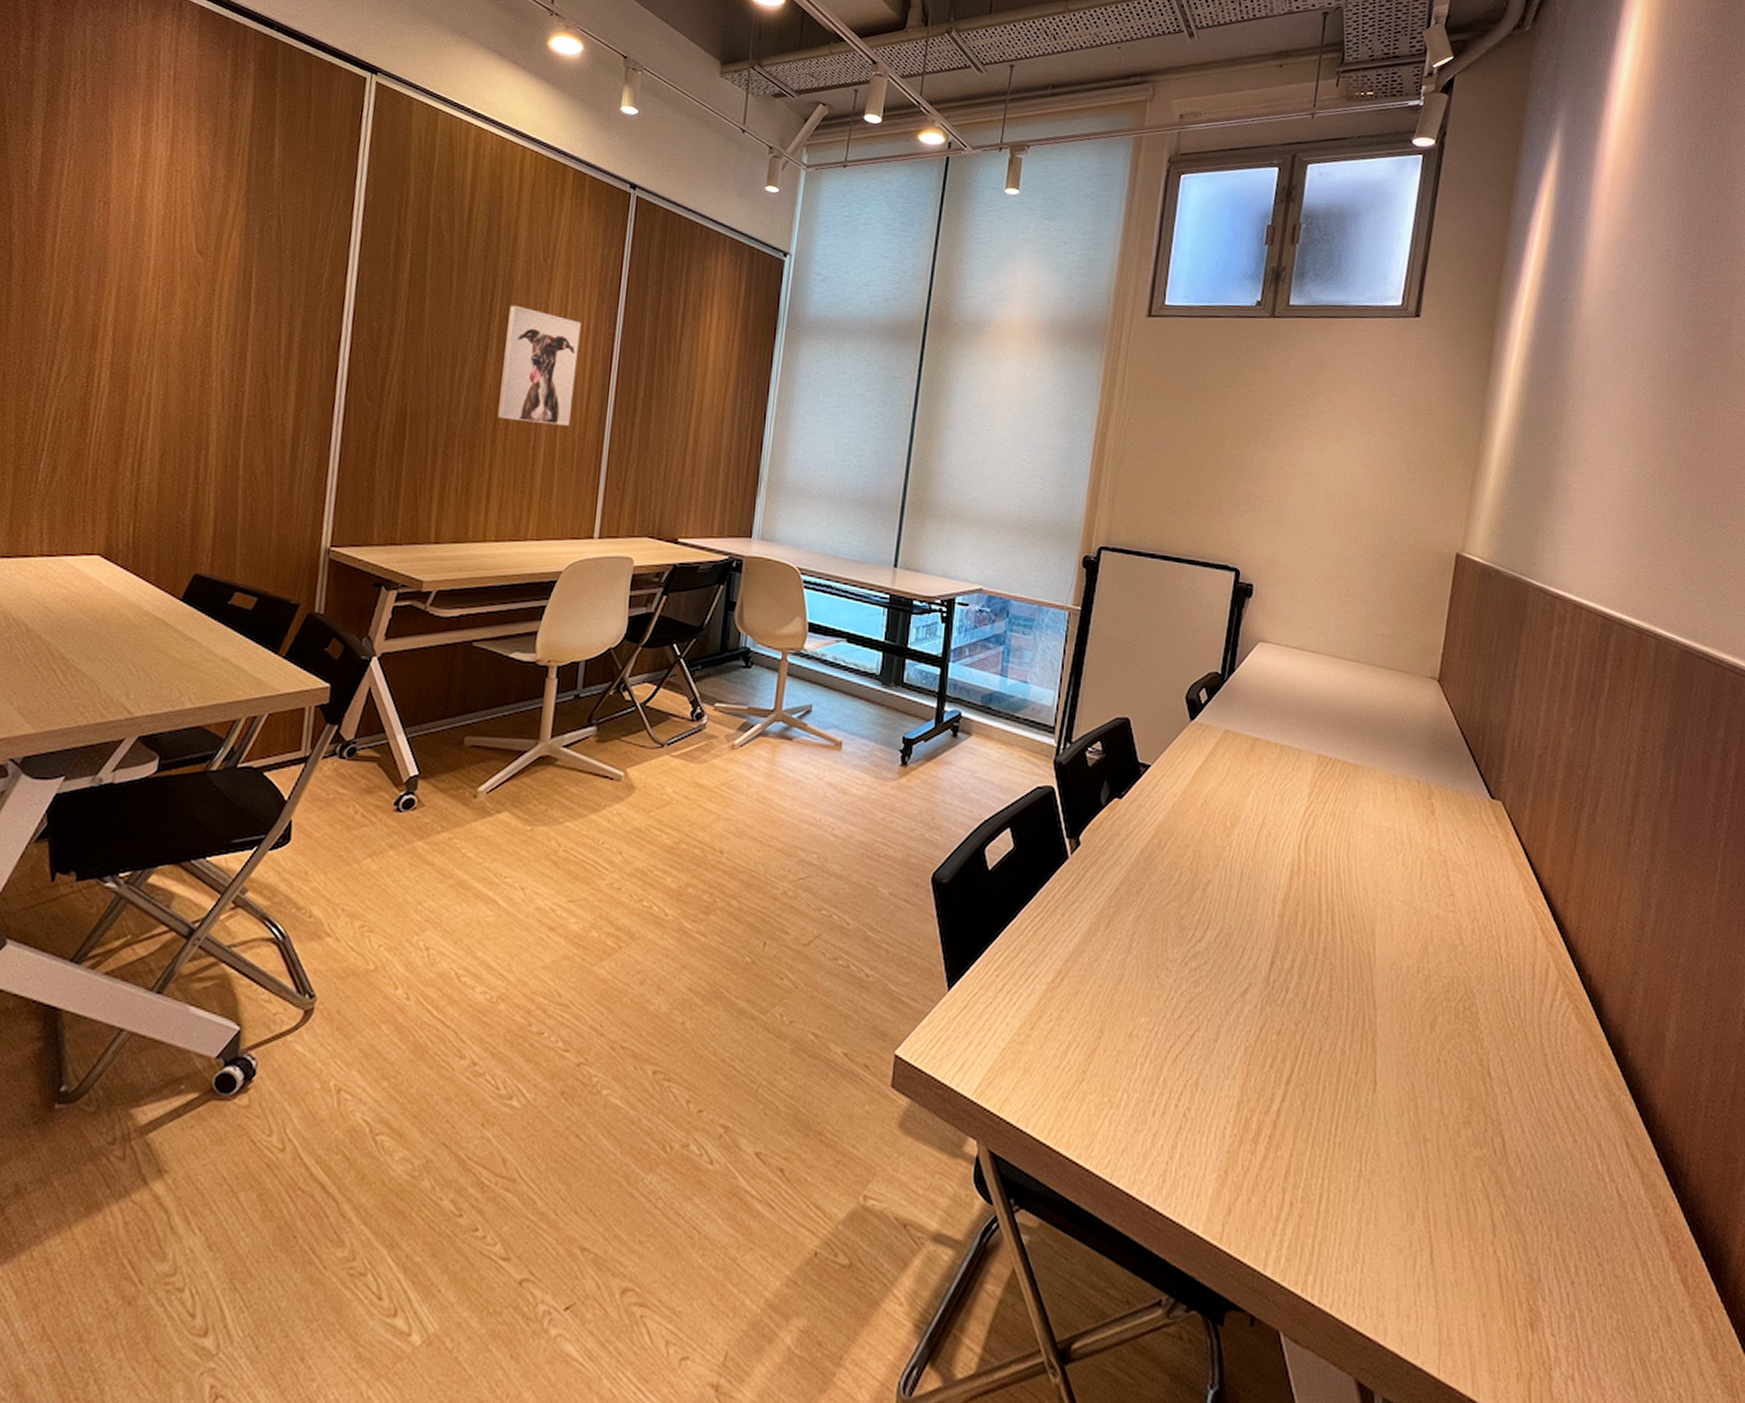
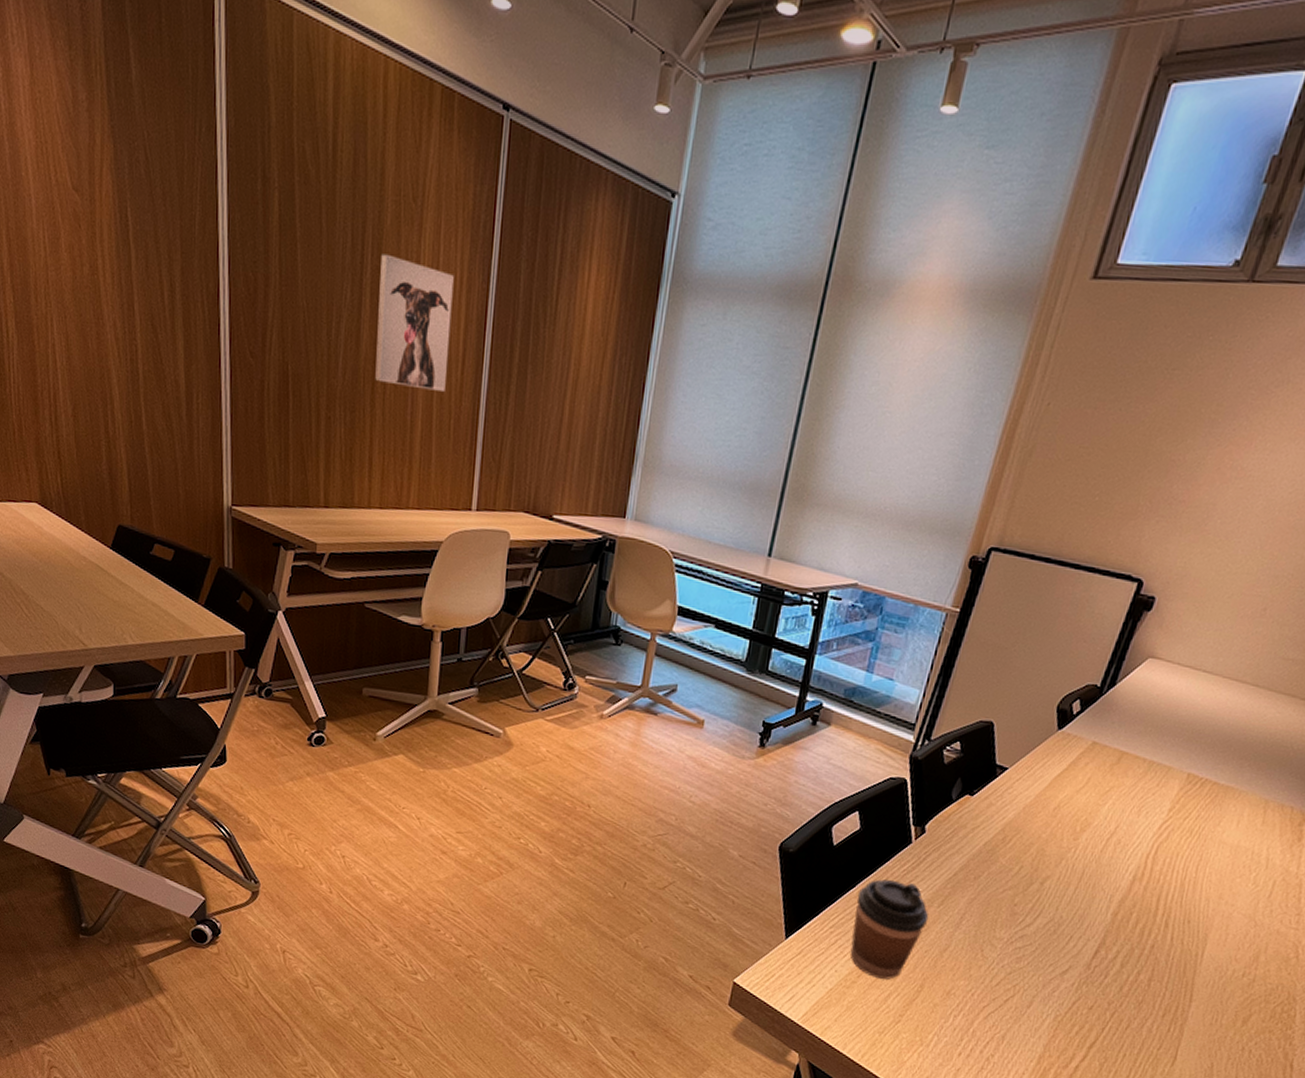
coffee cup: none [1019,903,1097,1027] -> present [850,879,929,980]

